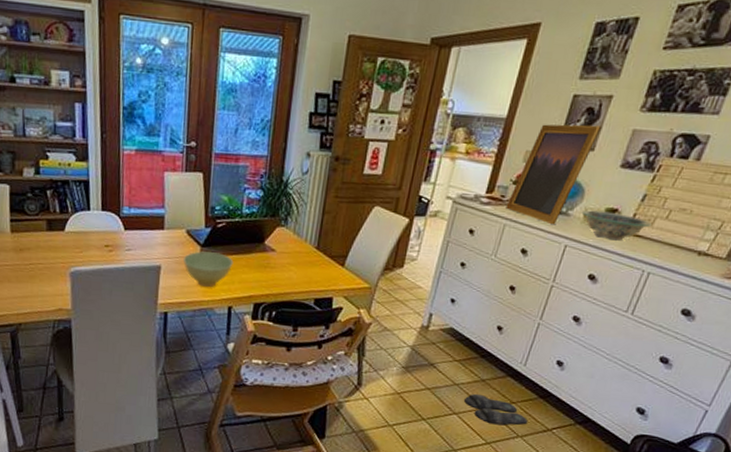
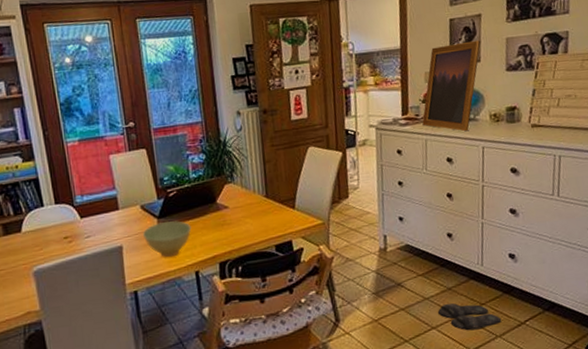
decorative bowl: present [581,210,653,241] -> none [486,110,549,135]

